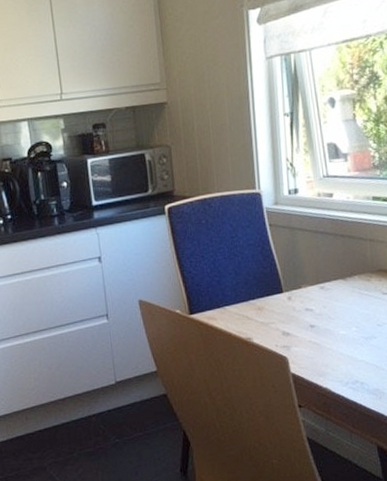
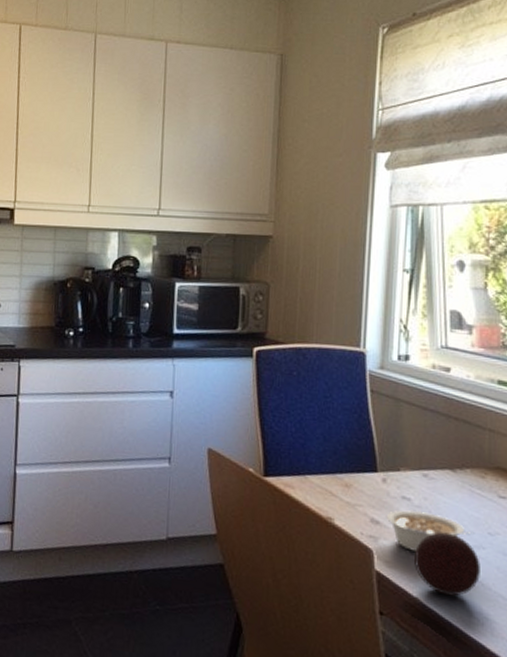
legume: none [294,317,364,352] -> present [386,510,472,551]
decorative ball: none [321,331,375,381] -> present [415,531,480,597]

